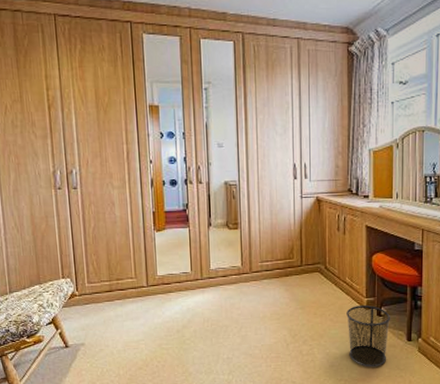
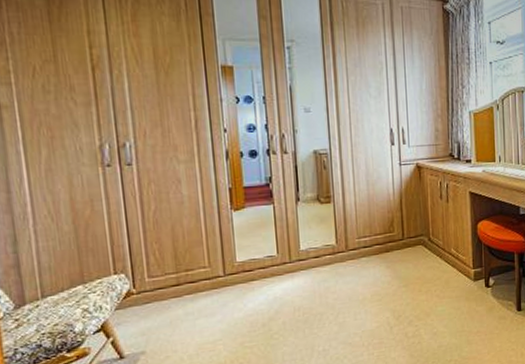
waste bin: present [347,305,391,367] -> none [453,276,500,344]

